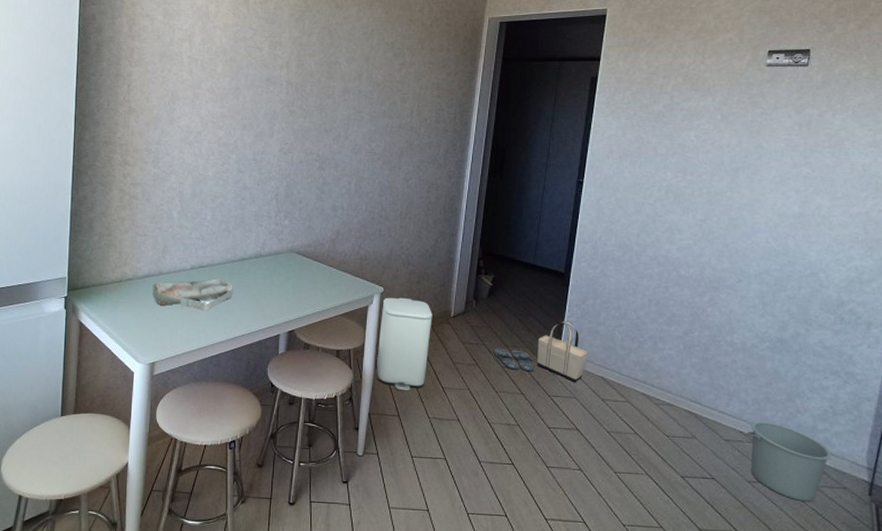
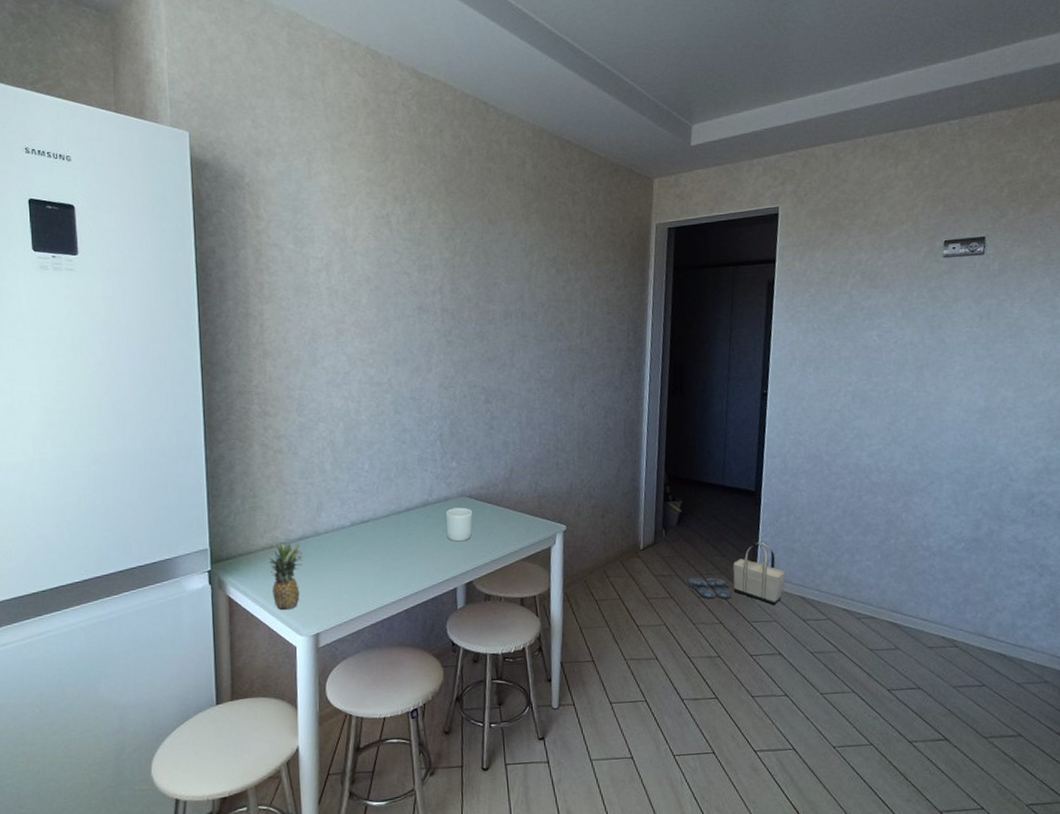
fruit: none [116,278,148,339] -> present [267,542,304,611]
bag: present [152,278,234,312] -> none [309,533,401,571]
mug: none [274,262,300,293] -> present [445,507,473,542]
pedal bin: present [377,297,432,391] -> none [565,534,621,634]
bucket: present [747,420,831,501] -> none [949,623,1032,701]

